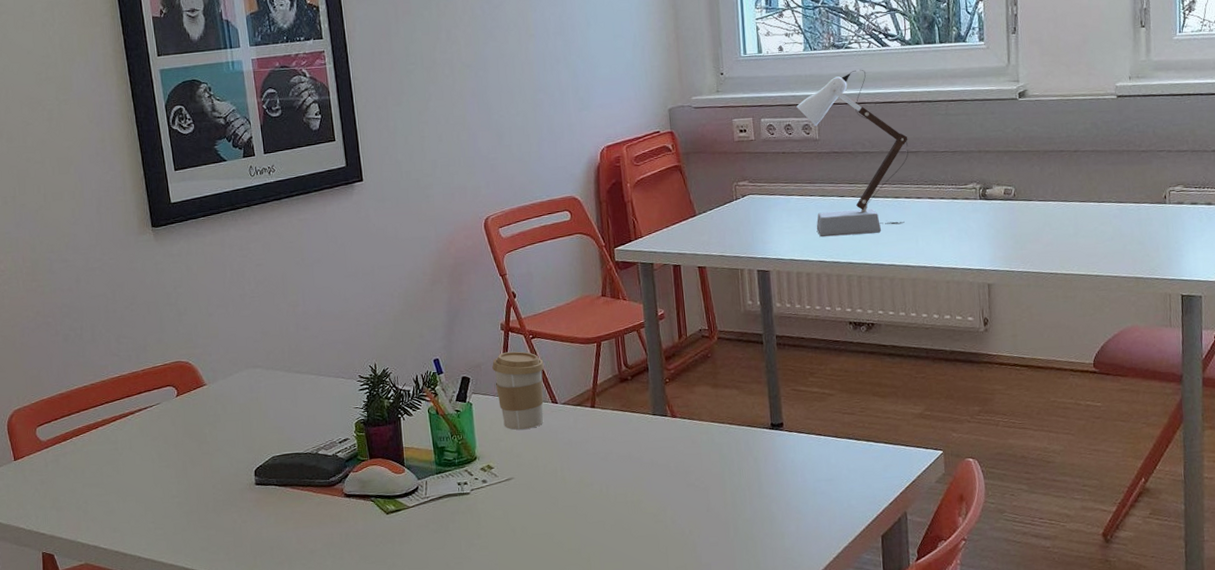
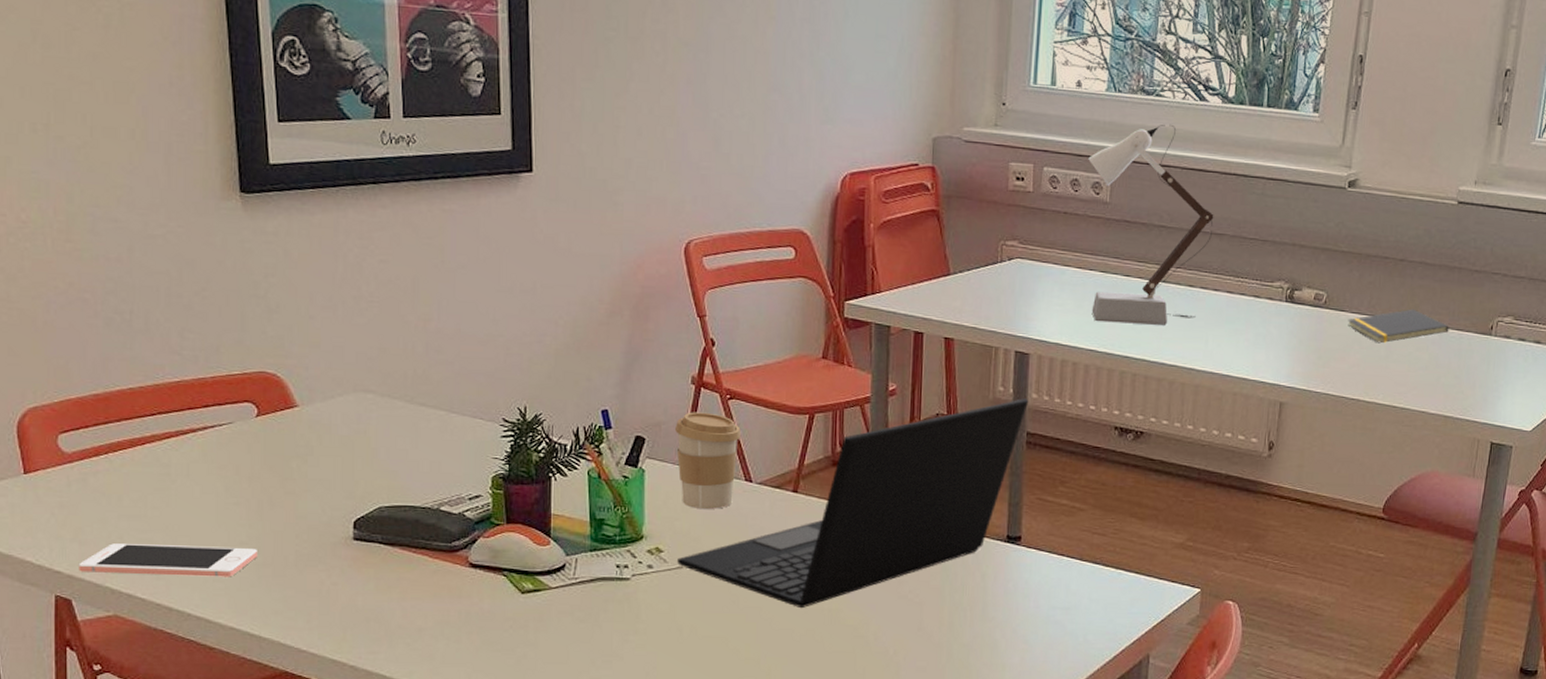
cell phone: none [57,500,186,532] -> present [78,543,257,577]
laptop: none [505,308,775,503] -> present [677,398,1029,609]
notepad: none [1036,190,1127,224] -> present [1348,309,1449,344]

